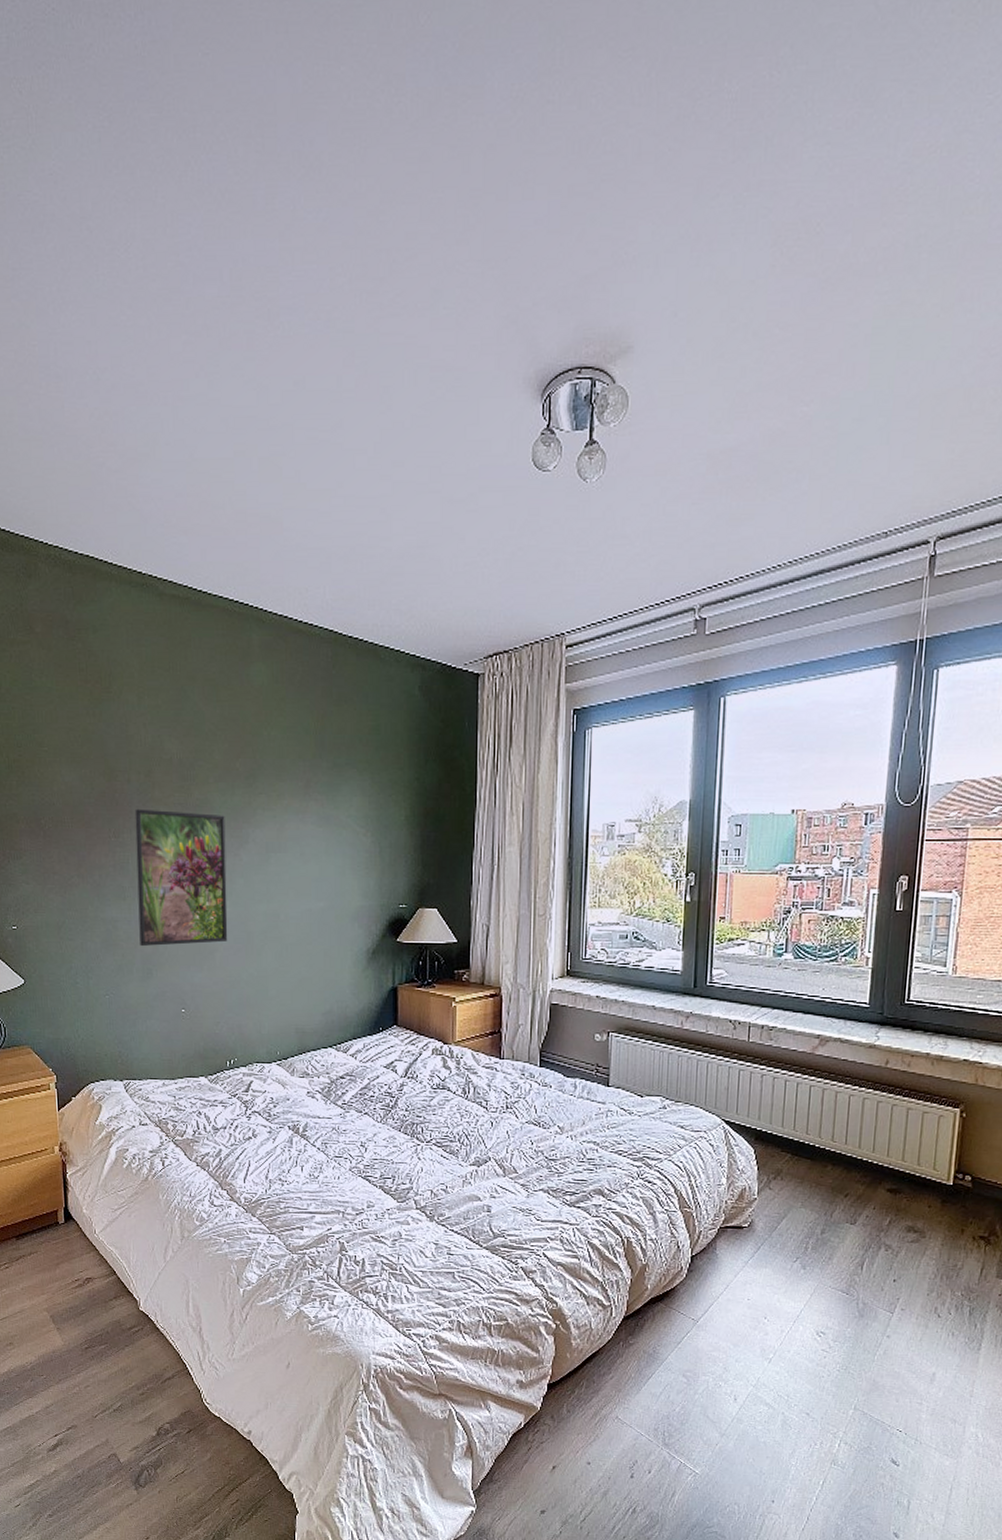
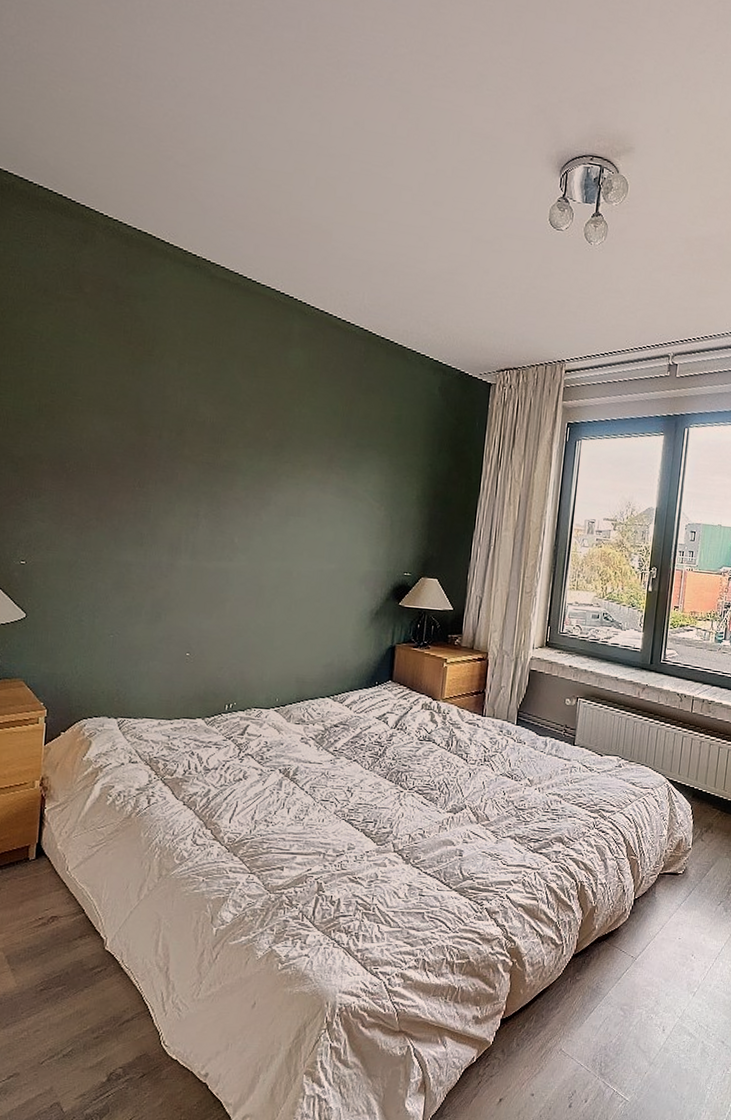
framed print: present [134,808,228,947] -> none [152,463,250,593]

